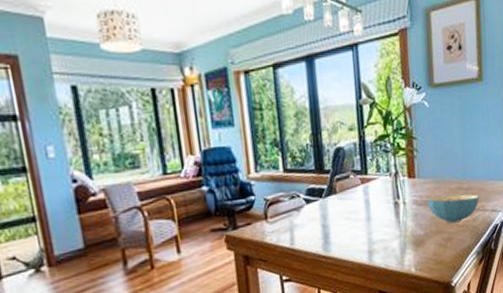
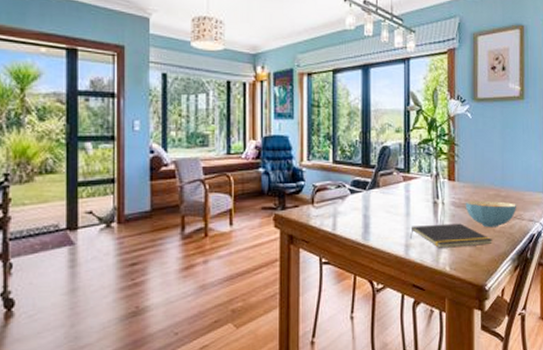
notepad: none [373,222,458,250] -> present [410,223,494,248]

